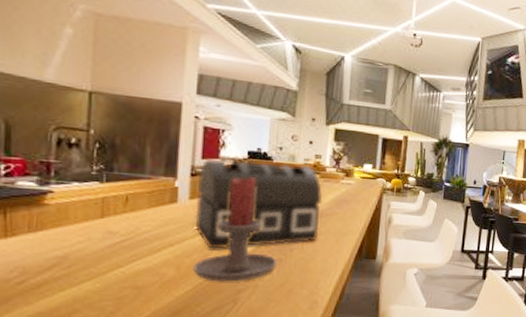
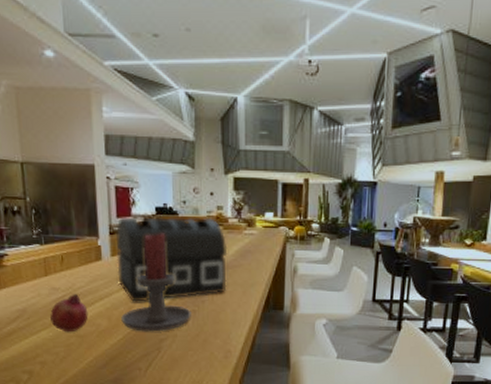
fruit: none [100,239,152,283] -> present [50,294,88,332]

